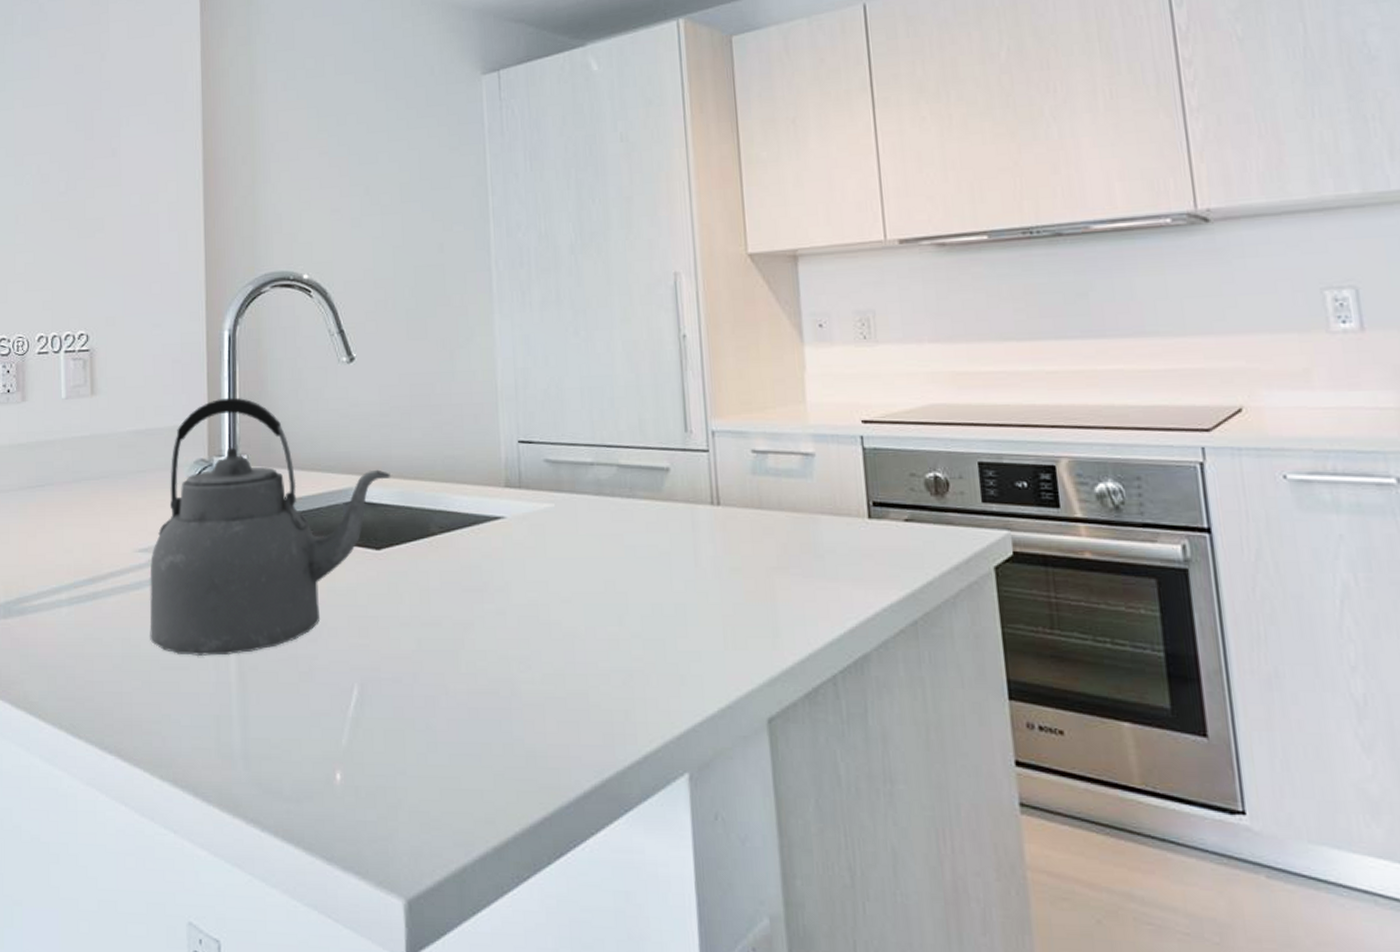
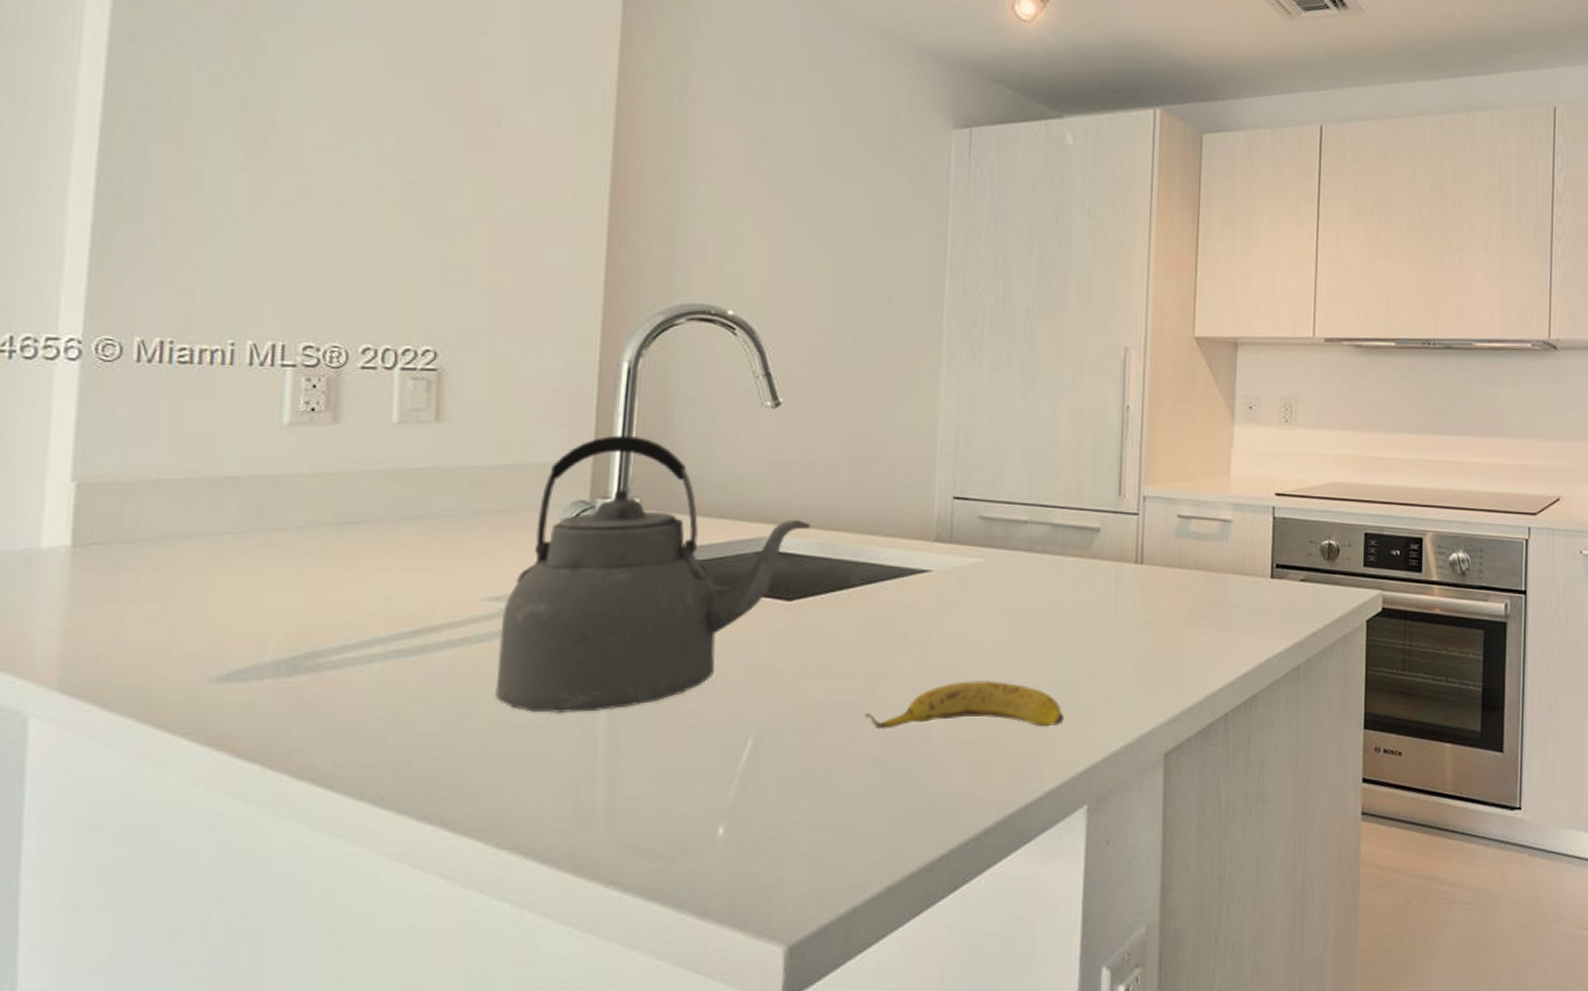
banana: none [456,633,653,684] -> present [865,681,1064,730]

